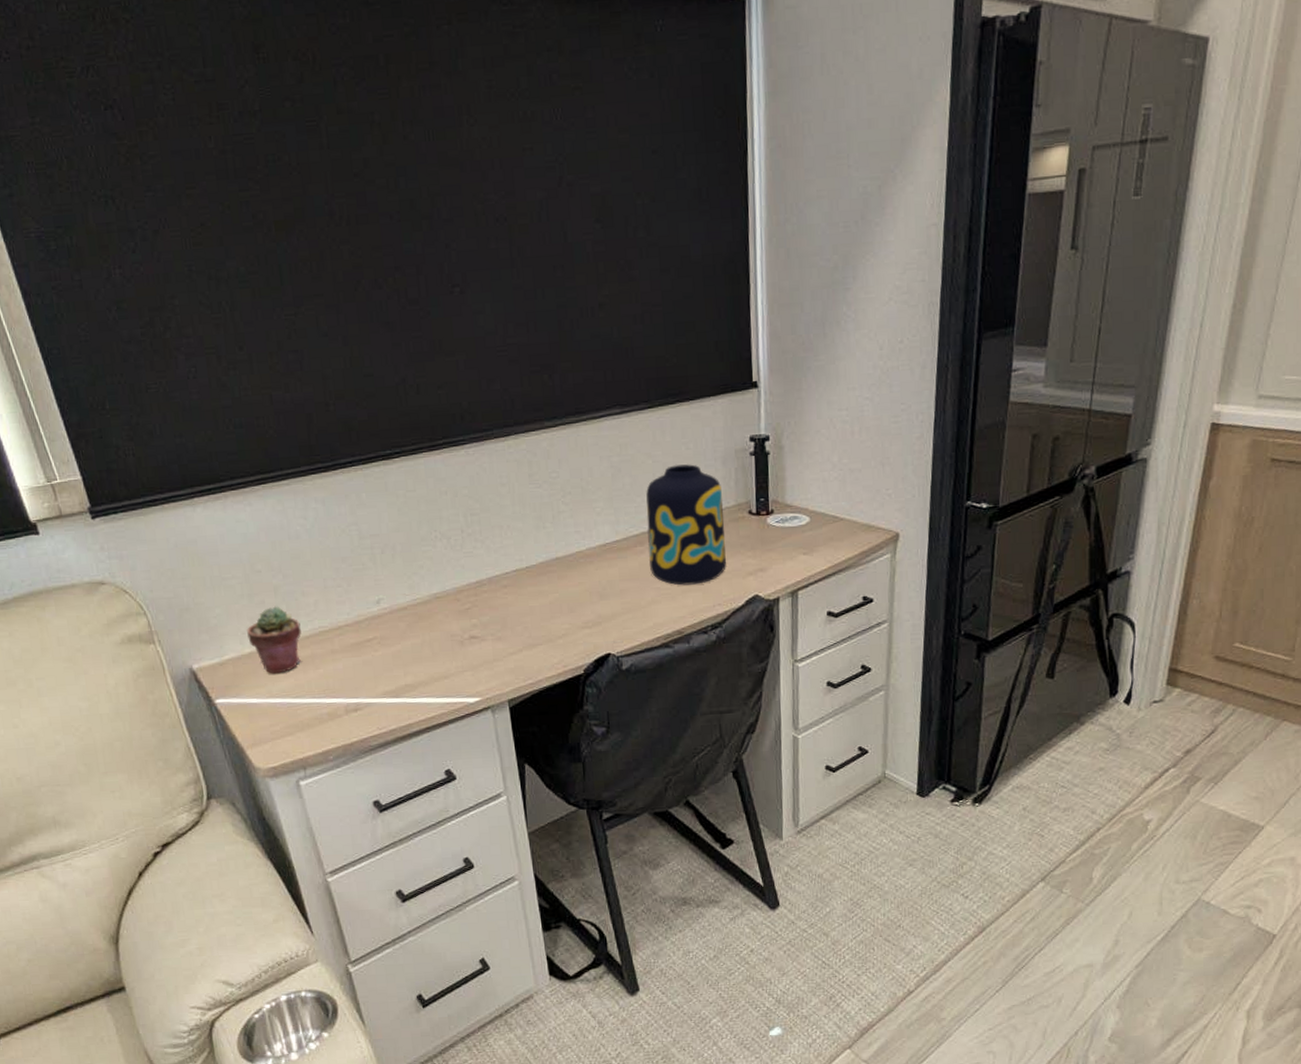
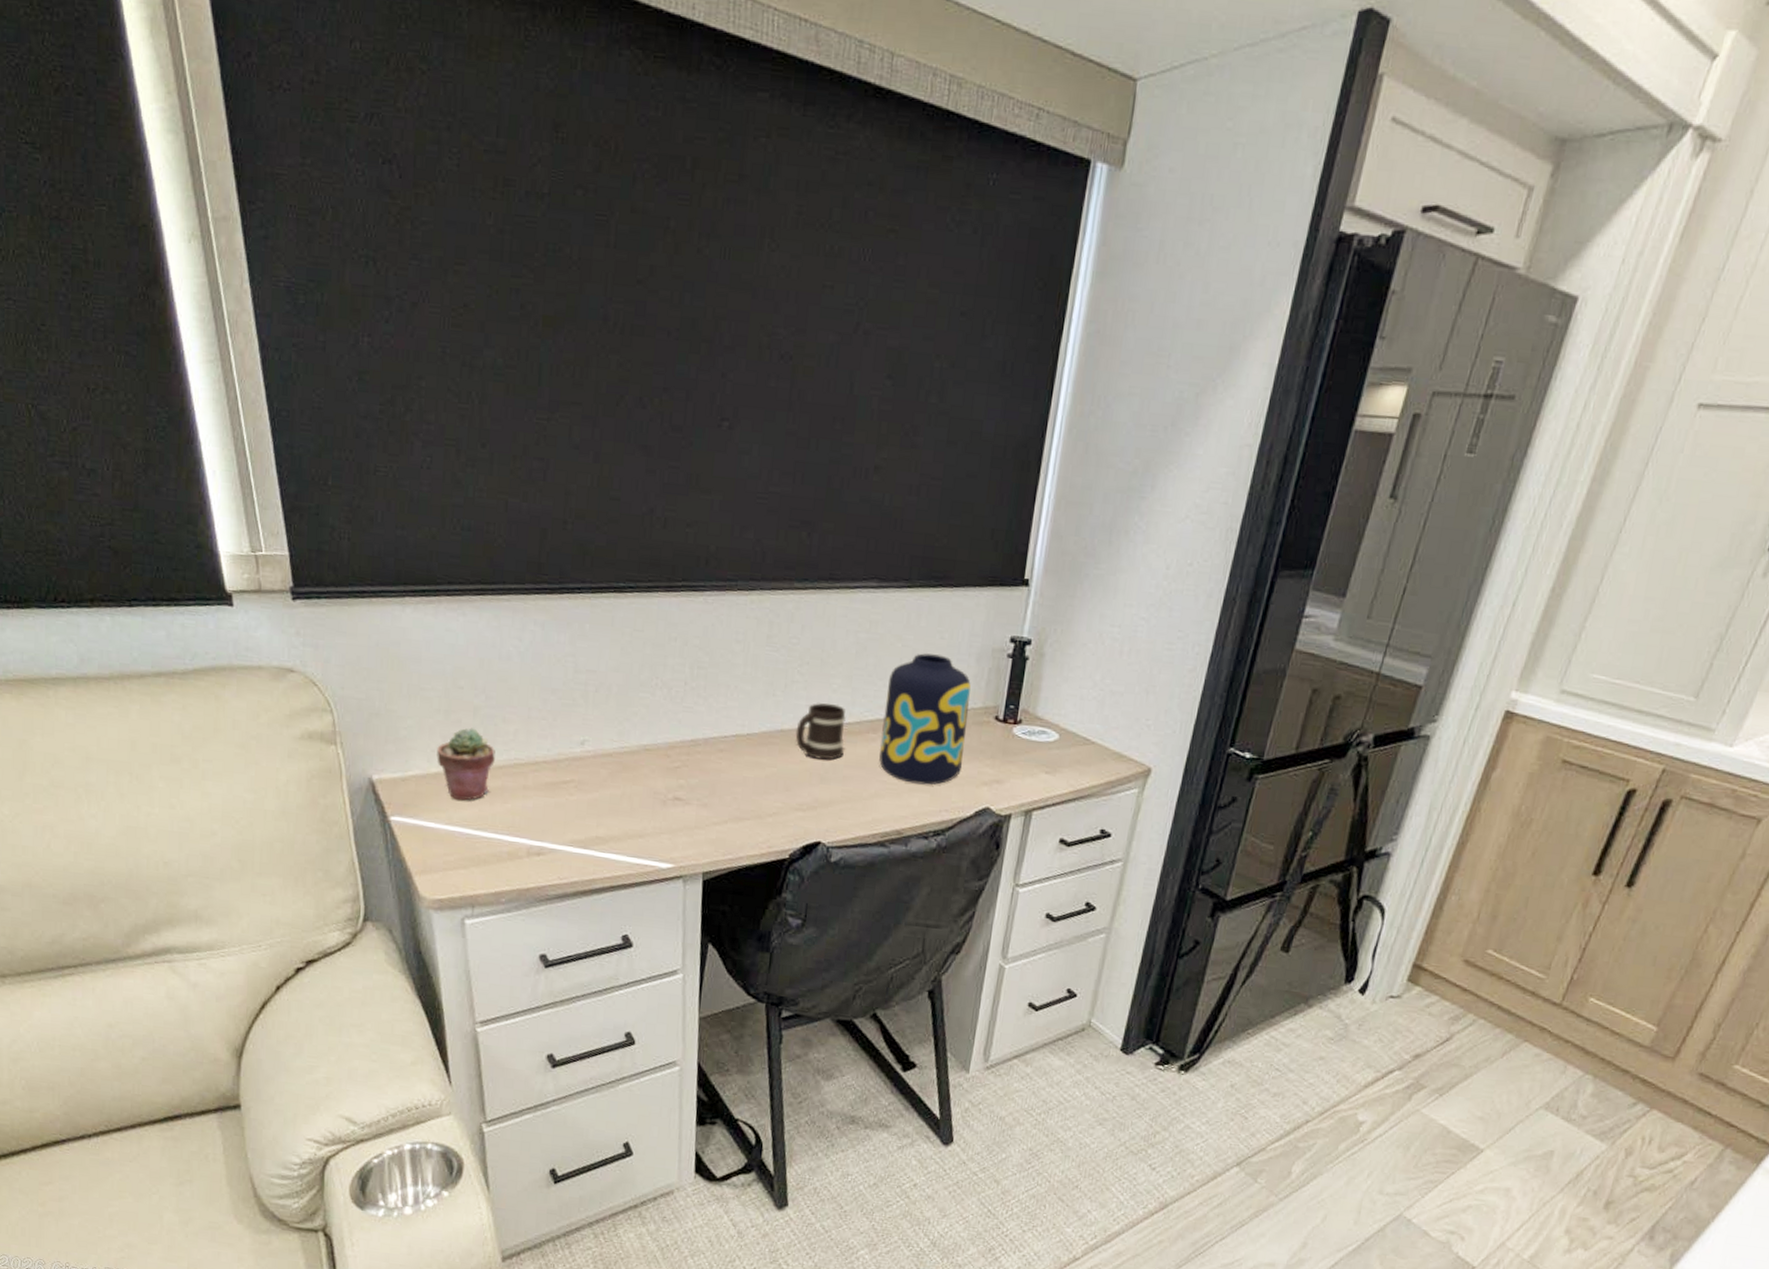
mug: none [570,526,617,579] -> present [795,703,846,760]

